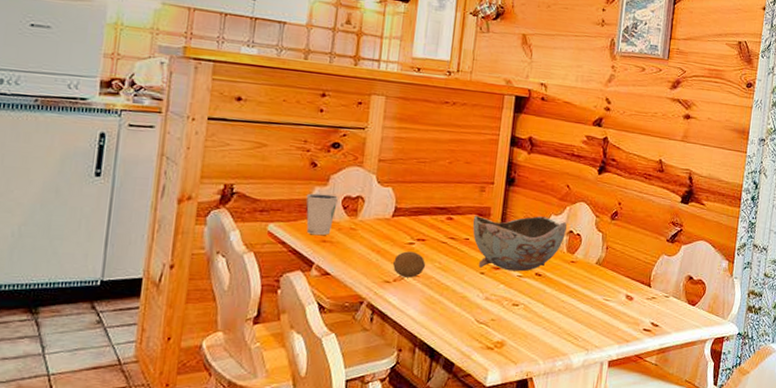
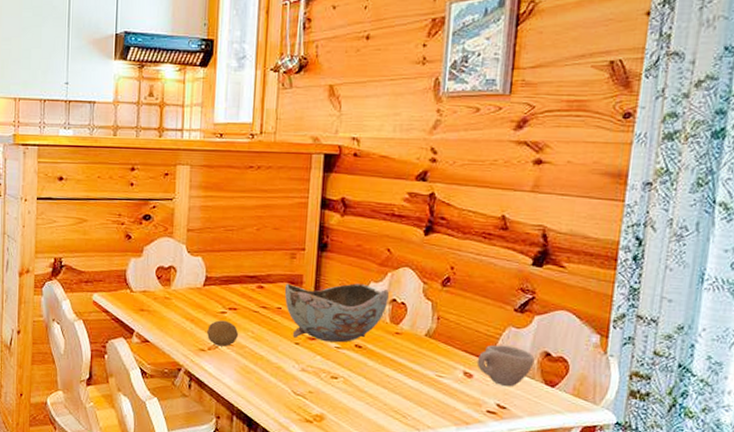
dixie cup: present [306,193,339,236] -> none [123,264,153,305]
cup: none [636,270,681,306] -> present [476,345,535,386]

